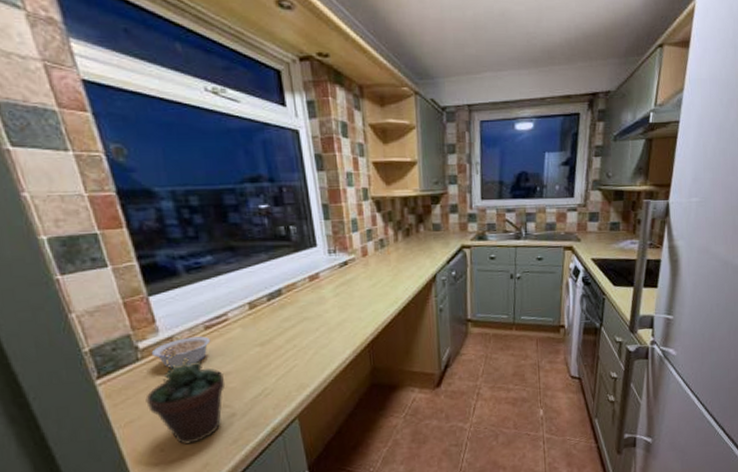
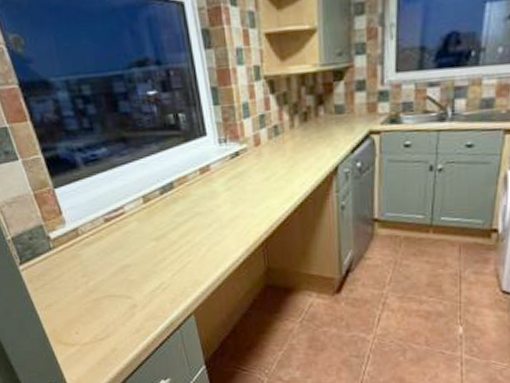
succulent plant: present [145,346,226,445] -> none [59,237,126,330]
legume: present [151,336,211,368] -> none [61,229,111,258]

